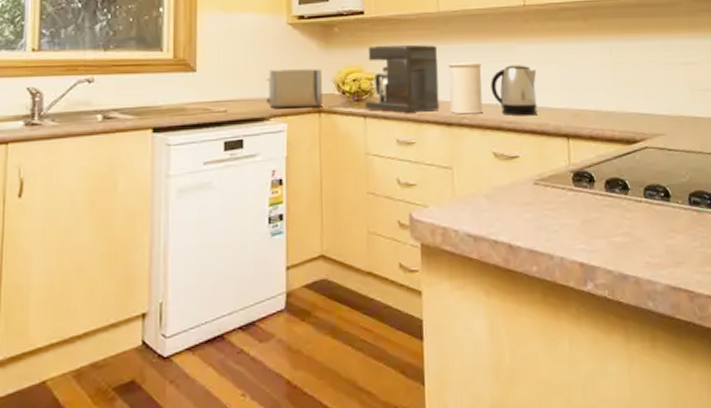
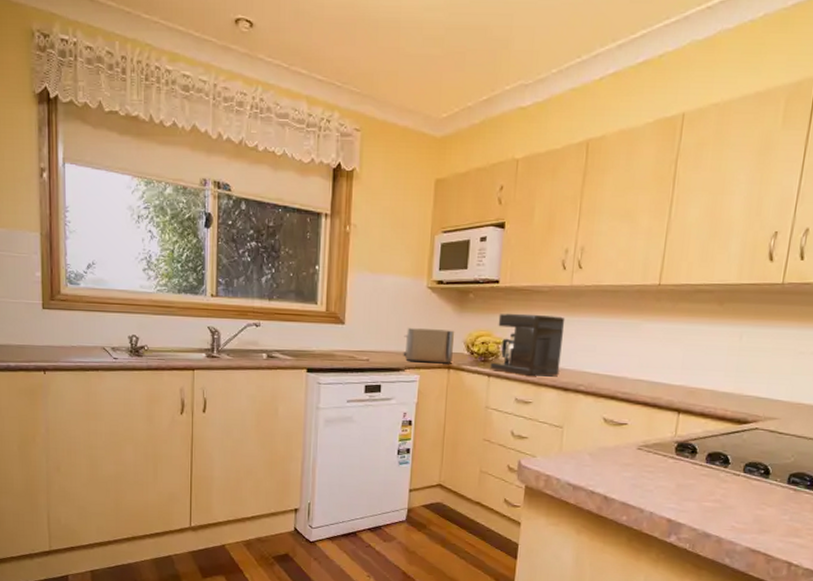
canister: present [448,62,483,115] -> none [569,334,606,383]
kettle: present [490,65,538,116] -> none [611,341,660,389]

